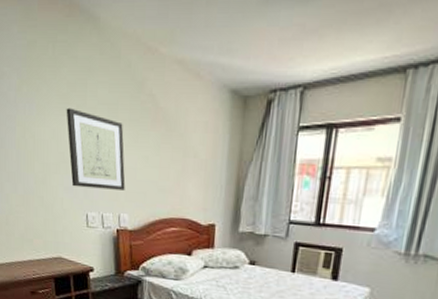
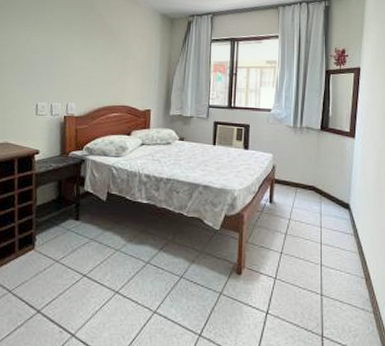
wall art: present [66,107,126,190] -> none [24,21,75,84]

